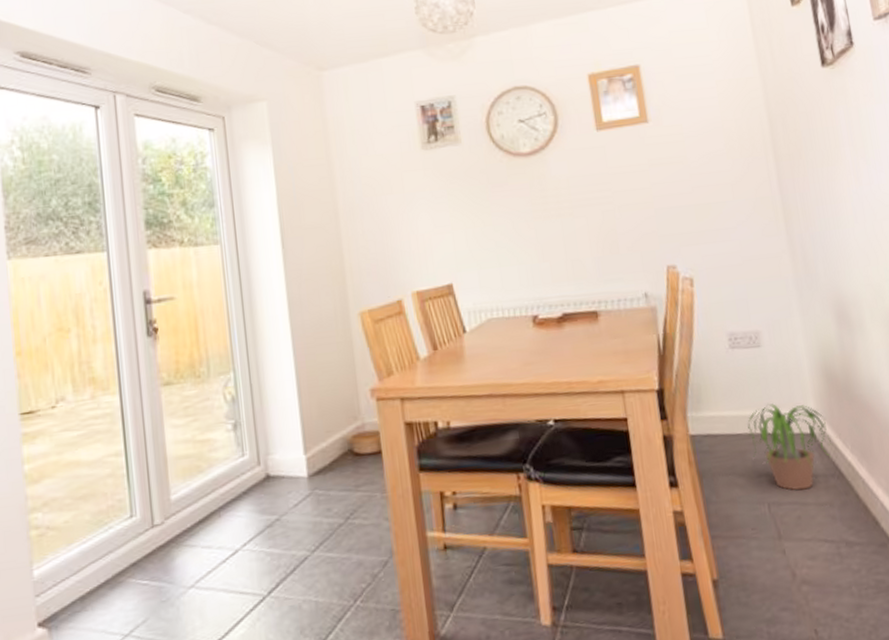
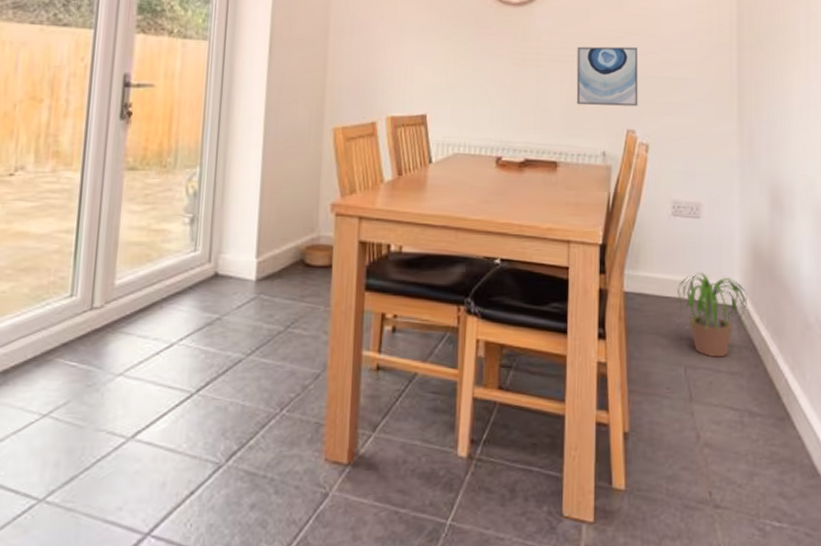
wall art: none [599,178,675,249] -> present [576,46,639,107]

